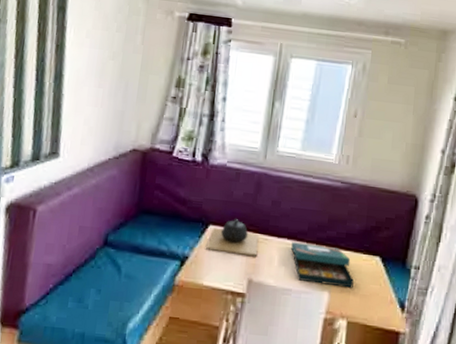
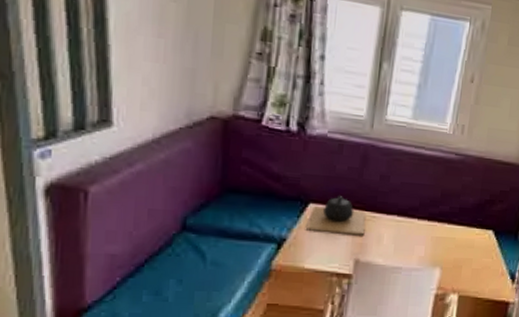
board game: present [291,242,354,288] -> none [401,219,466,263]

